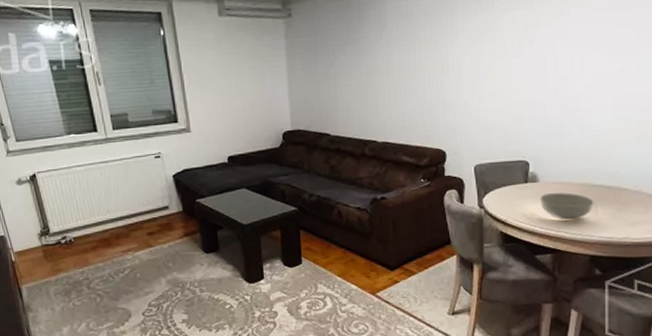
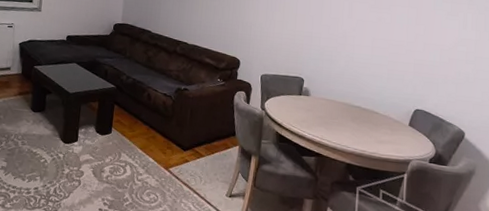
bowl: present [539,192,594,220] -> none [309,106,352,132]

